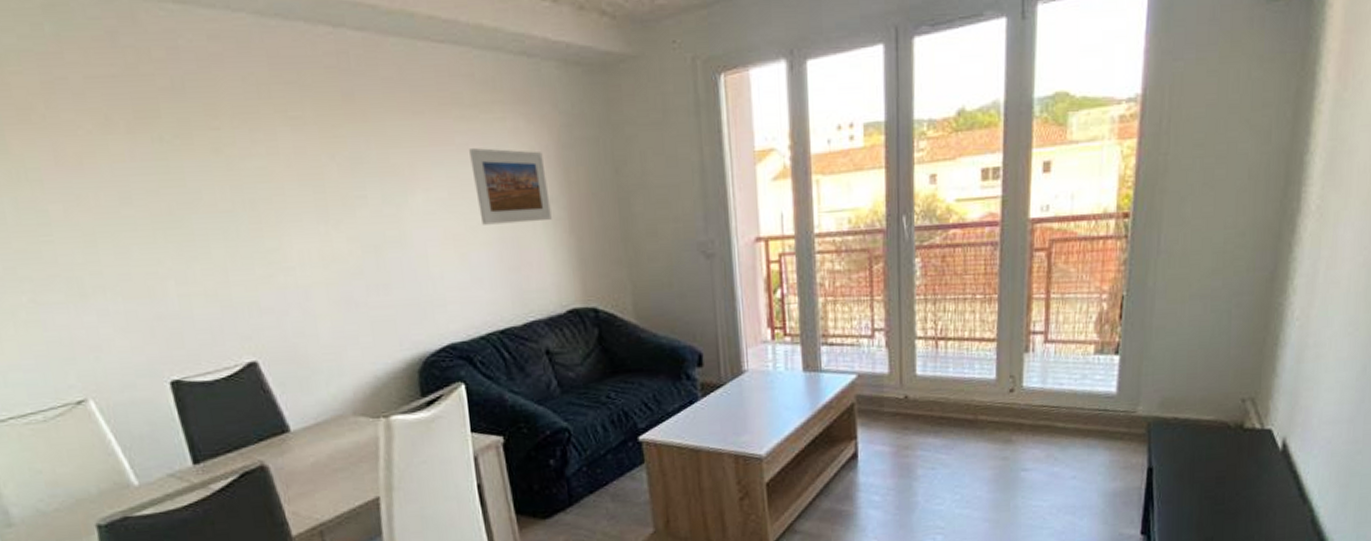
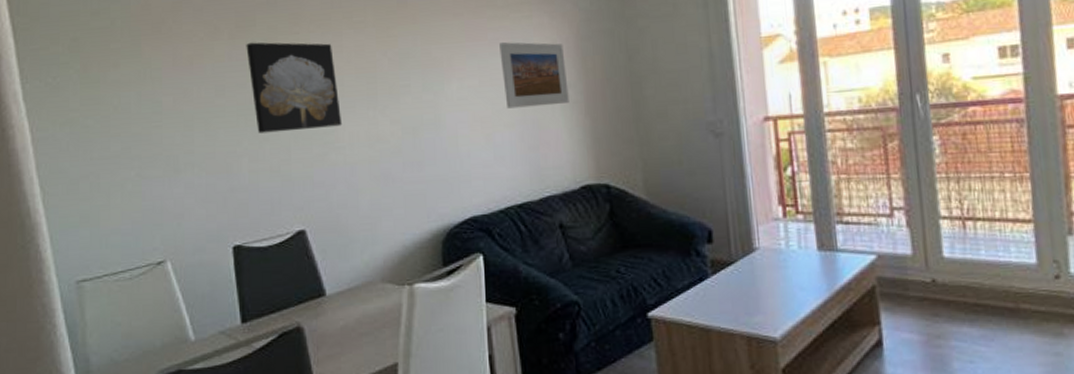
wall art: none [151,138,289,251] -> present [246,42,343,134]

